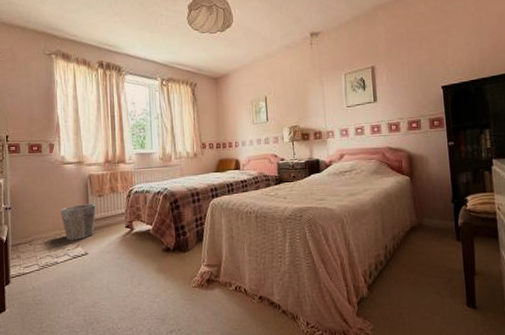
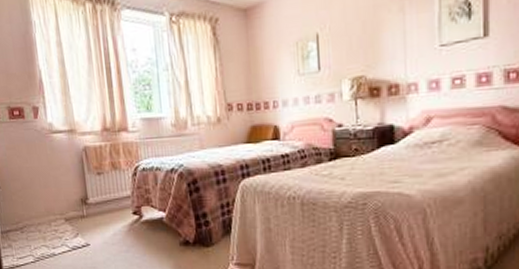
waste bin: present [60,203,97,240] -> none [52,183,96,228]

